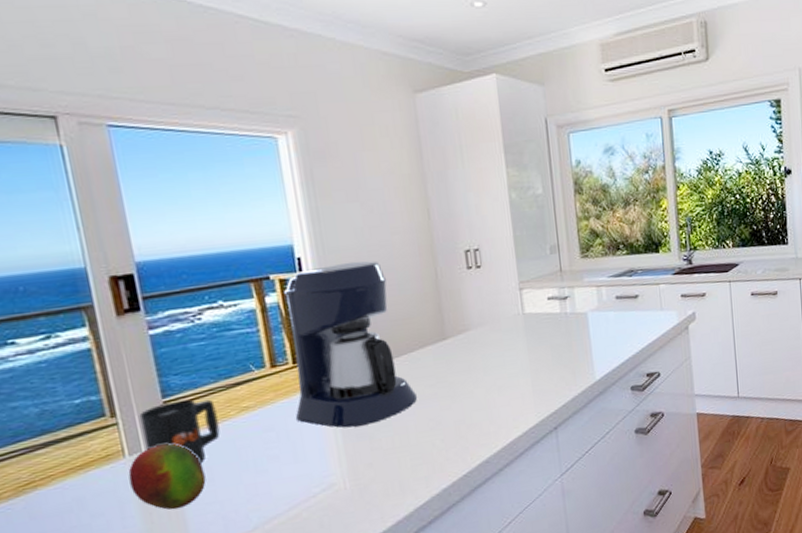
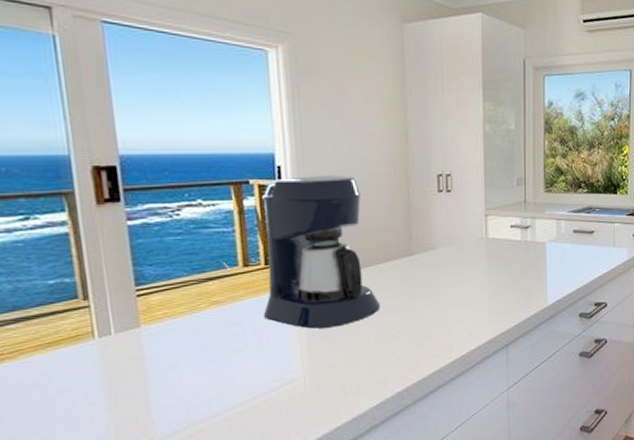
fruit: present [128,443,206,510] -> none [96,329,172,392]
mug: present [139,399,220,465] -> none [111,289,189,352]

